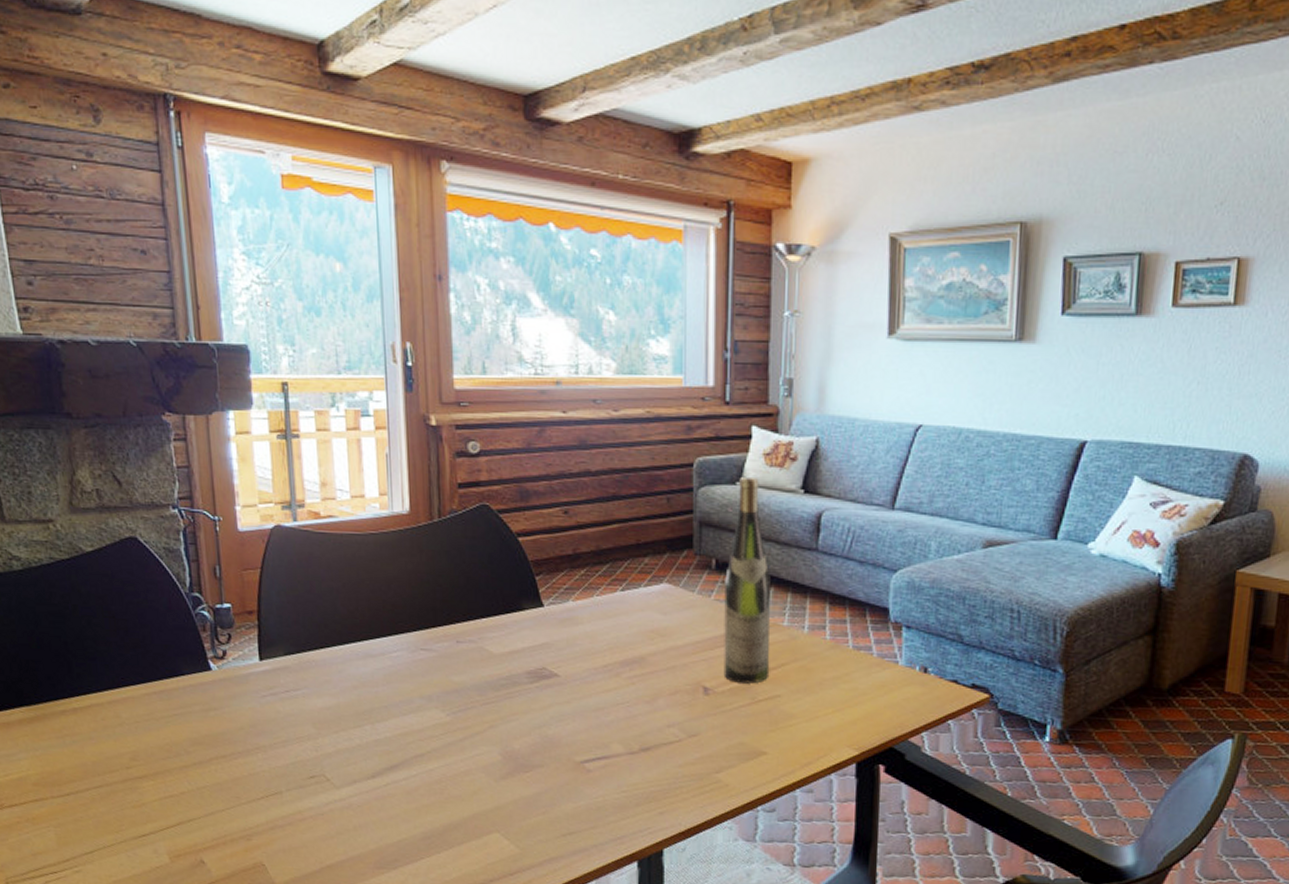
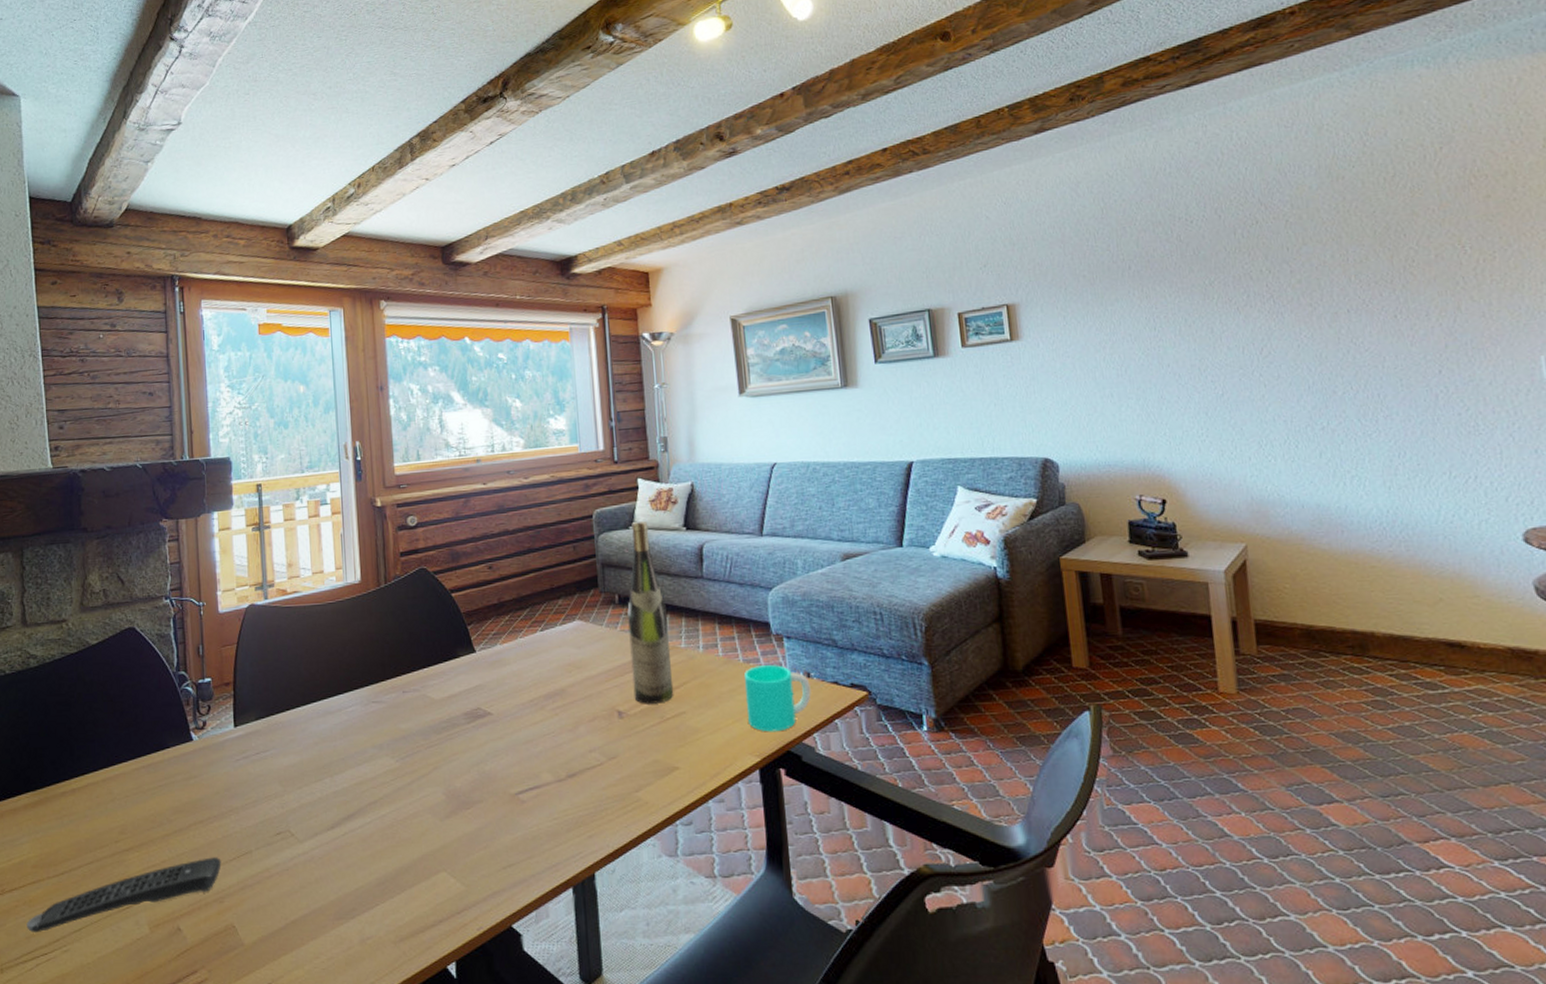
remote control: none [31,794,248,851] -> present [26,857,222,933]
cup: none [850,654,926,727] -> present [743,665,811,732]

